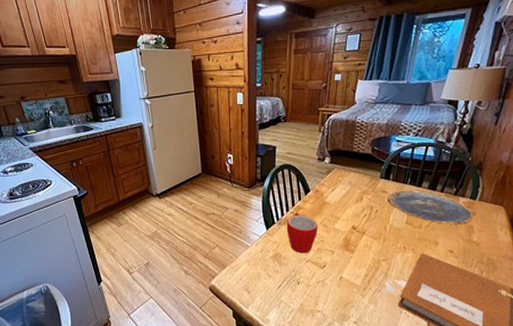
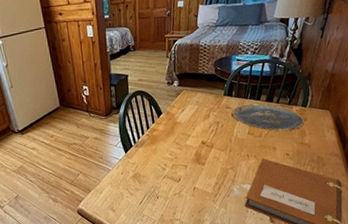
mug: present [286,213,318,254] -> none [143,135,172,171]

